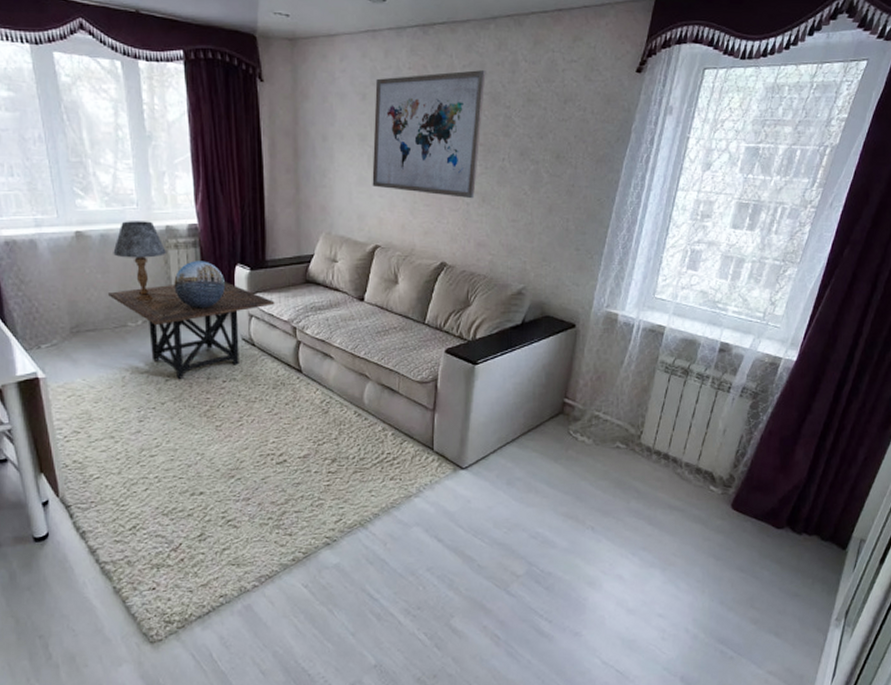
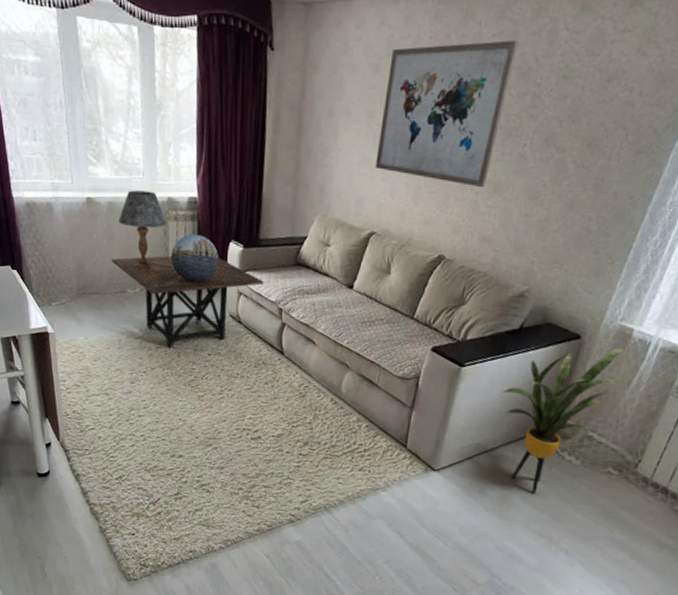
house plant: none [514,330,616,476] -> present [501,346,626,493]

